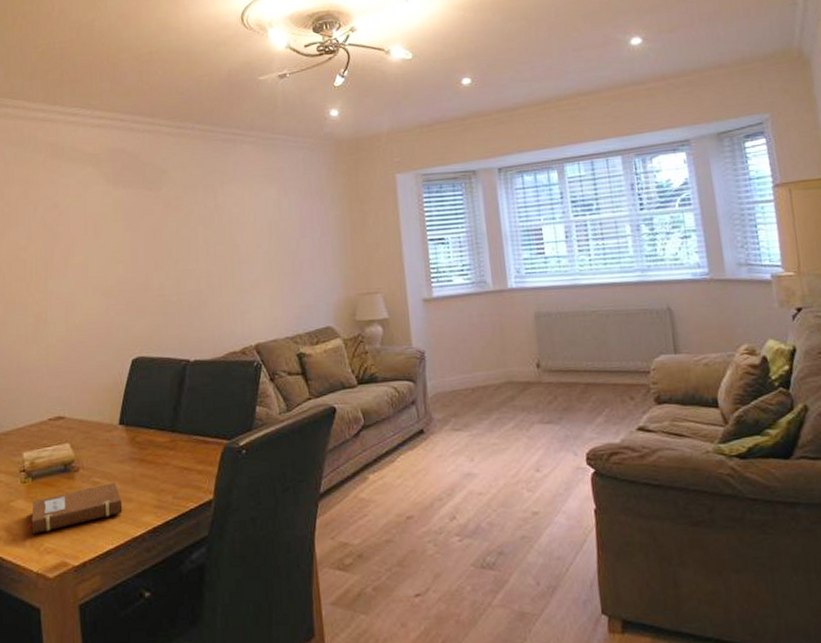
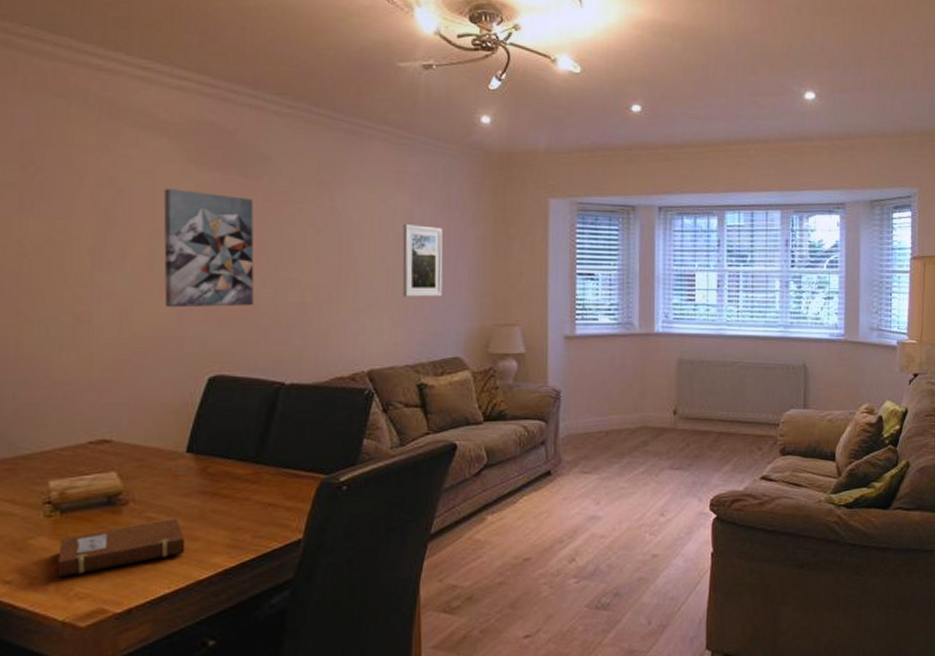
wall art: none [92,205,161,303] -> present [163,188,254,308]
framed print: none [274,212,312,276] -> present [402,224,443,297]

